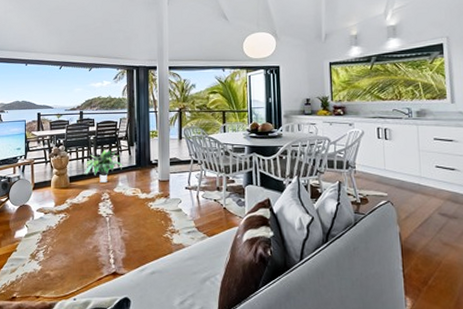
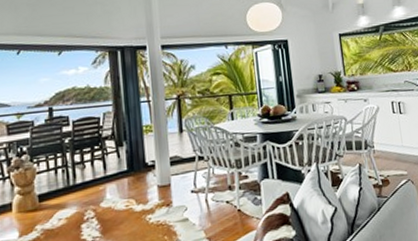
potted plant: present [84,148,124,182] -> none [58,152,112,198]

